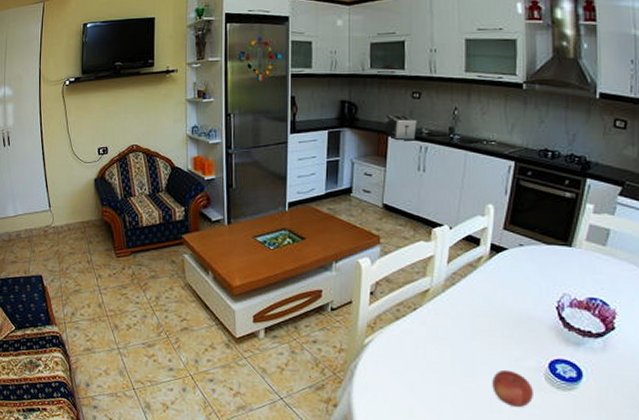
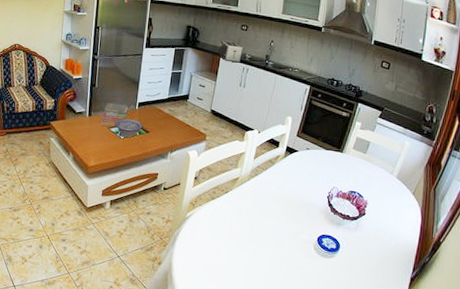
books: none [243,205,277,235] -> present [100,102,128,127]
decorative bowl: none [260,224,297,248] -> present [114,119,143,138]
fruit: present [492,369,533,408] -> none [276,241,305,270]

